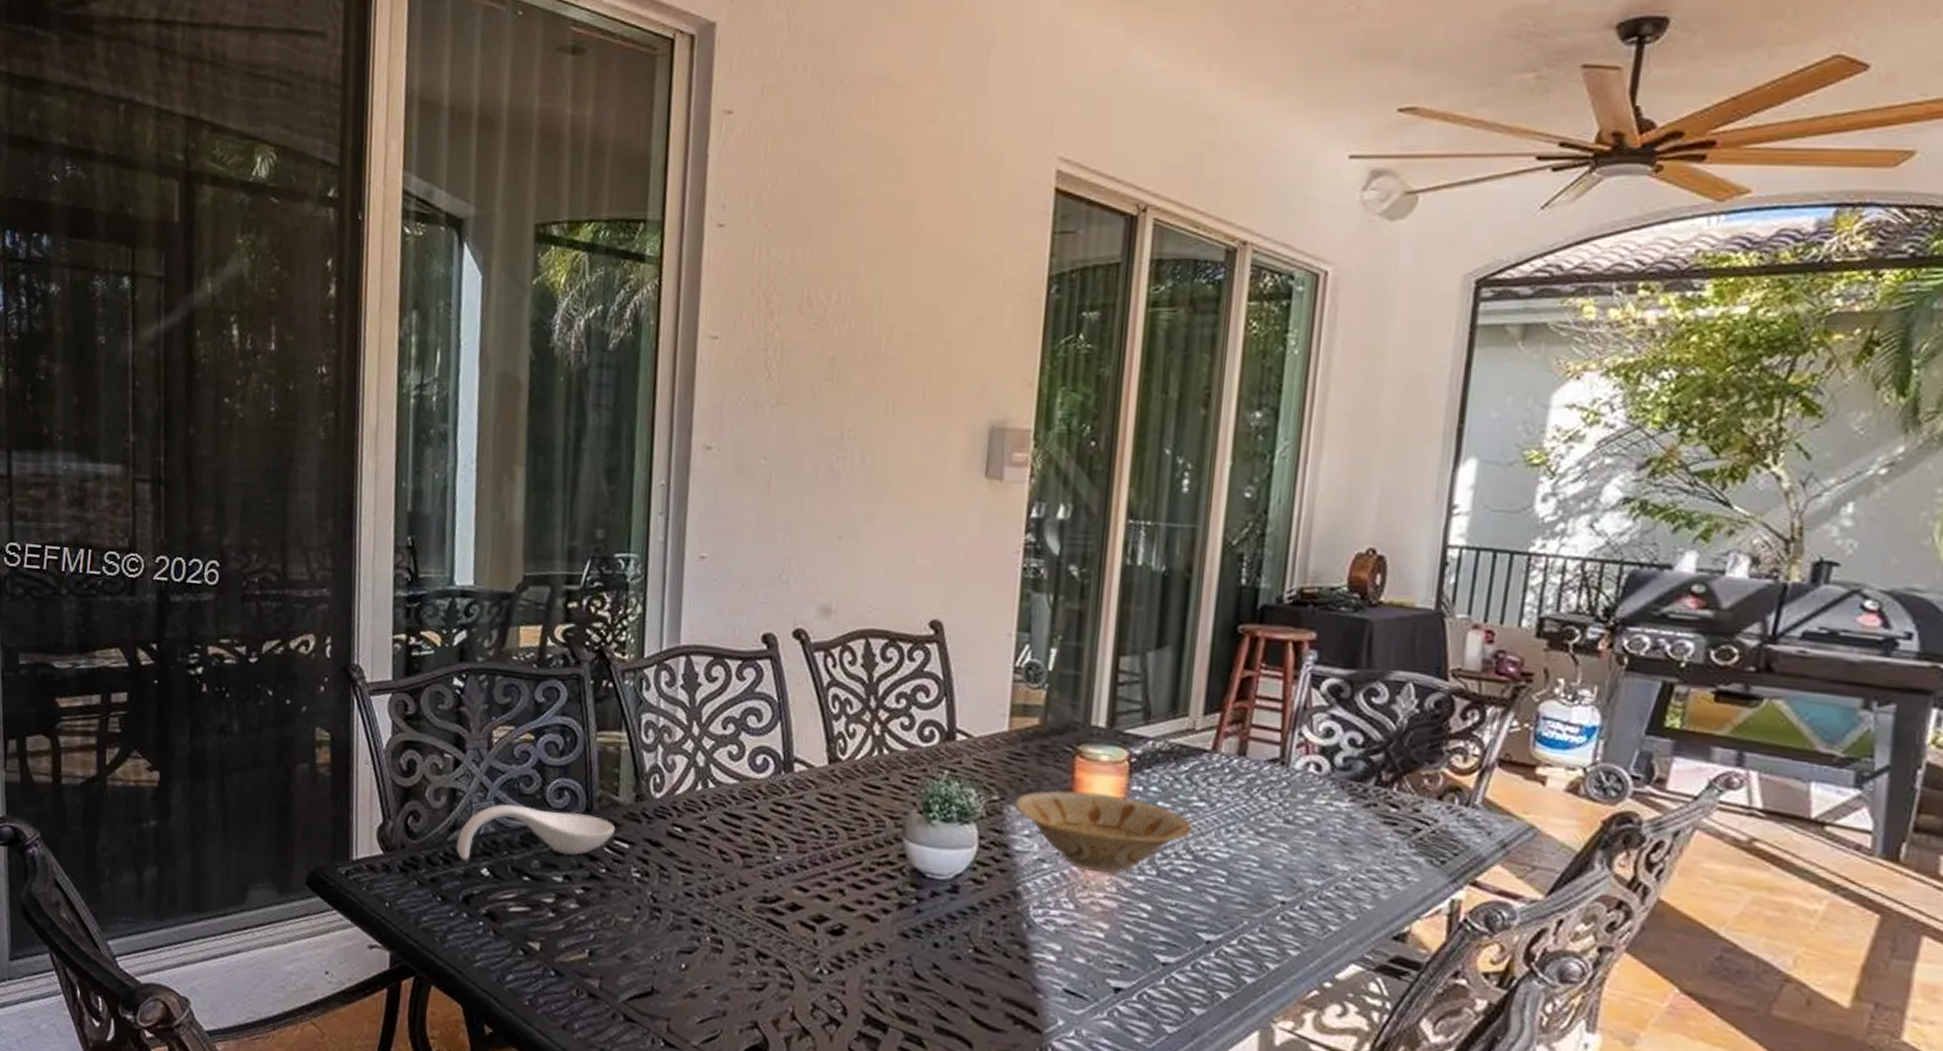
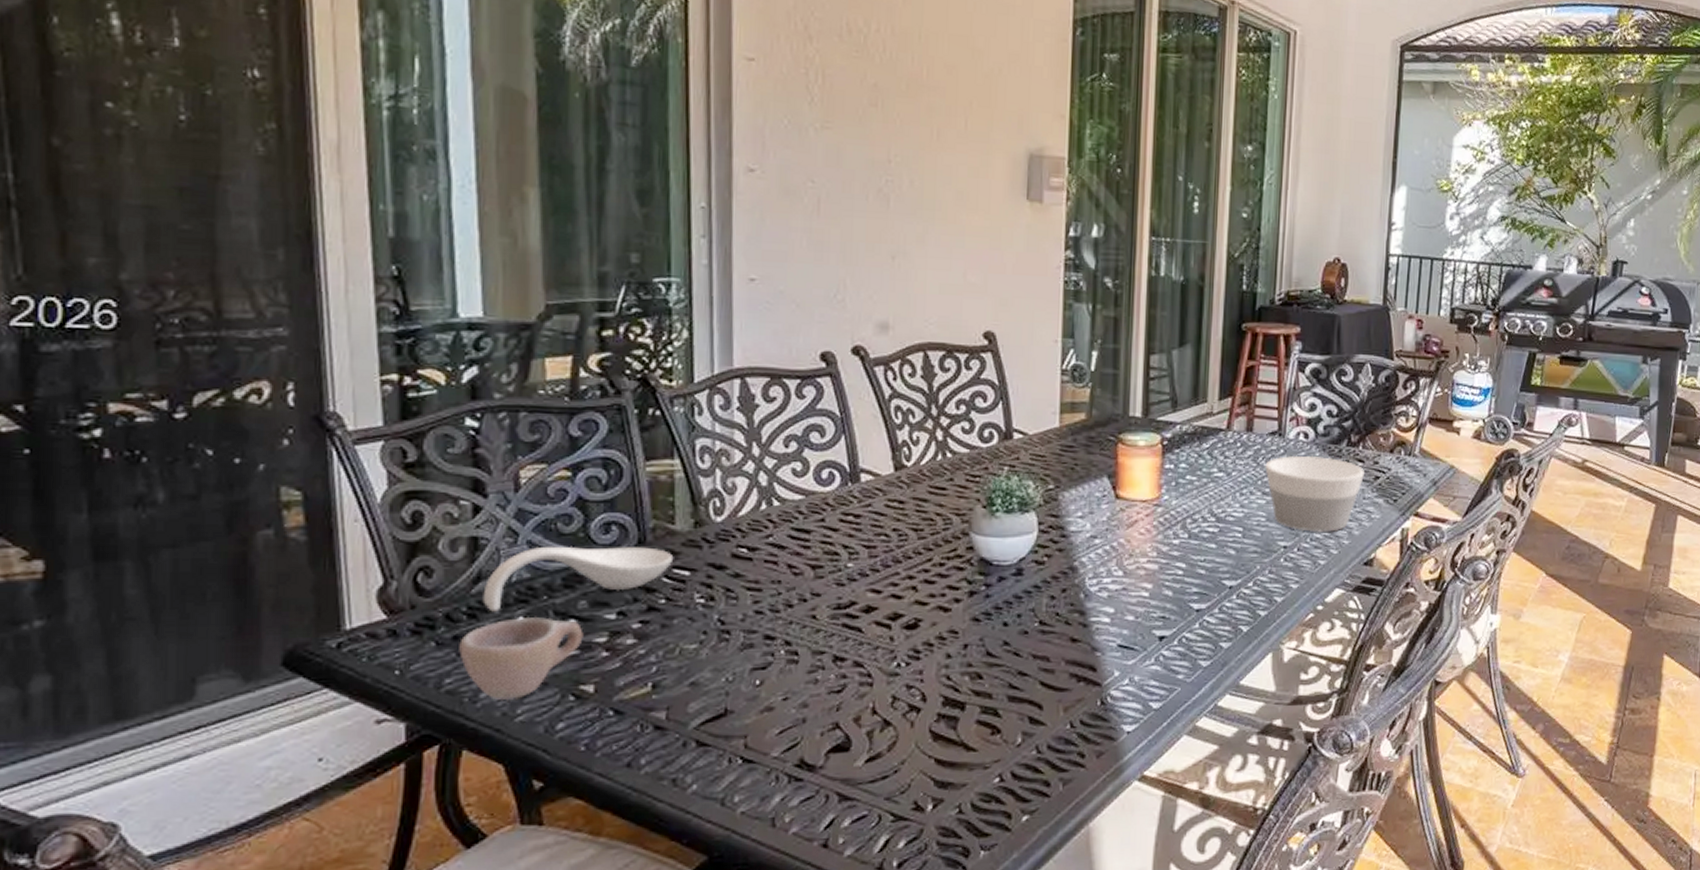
cup: none [435,869,535,946] -> present [459,617,583,700]
bowl: present [1014,790,1192,873] -> none [1068,473,1214,540]
bowl: none [1260,790,1399,892] -> present [1265,455,1364,532]

